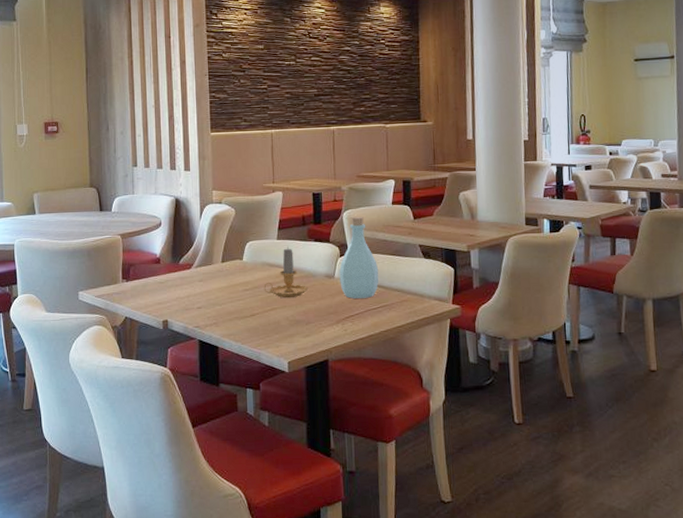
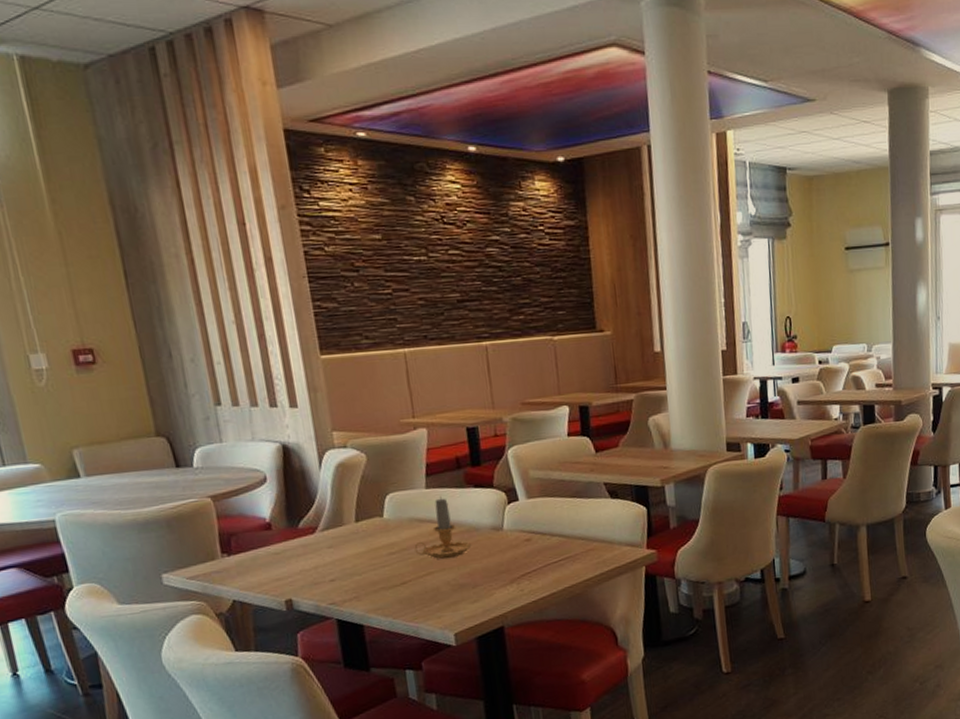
bottle: present [339,216,379,299] -> none [508,453,558,553]

